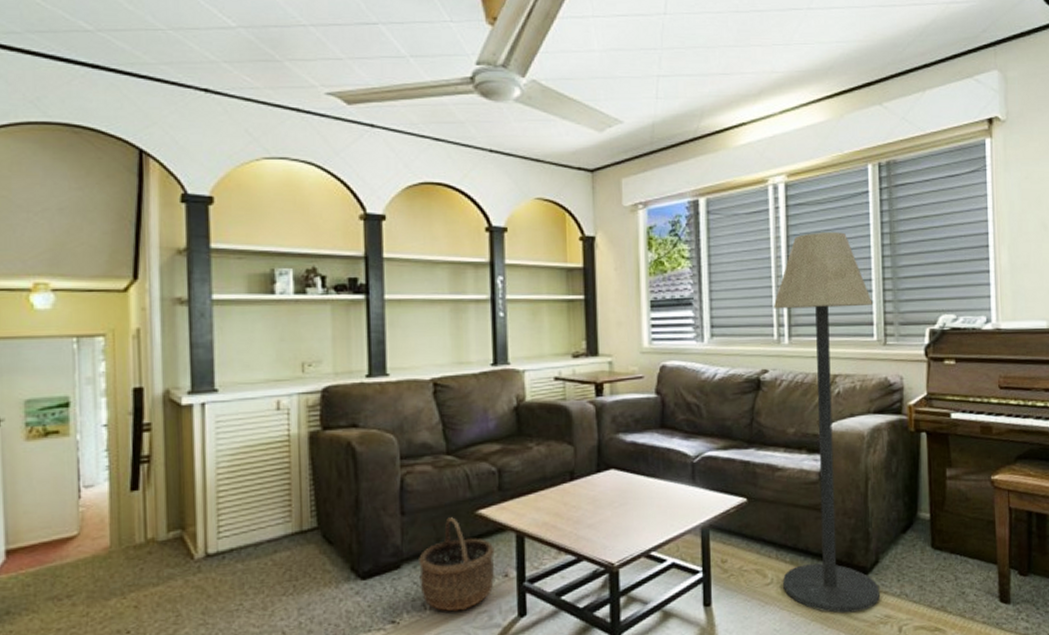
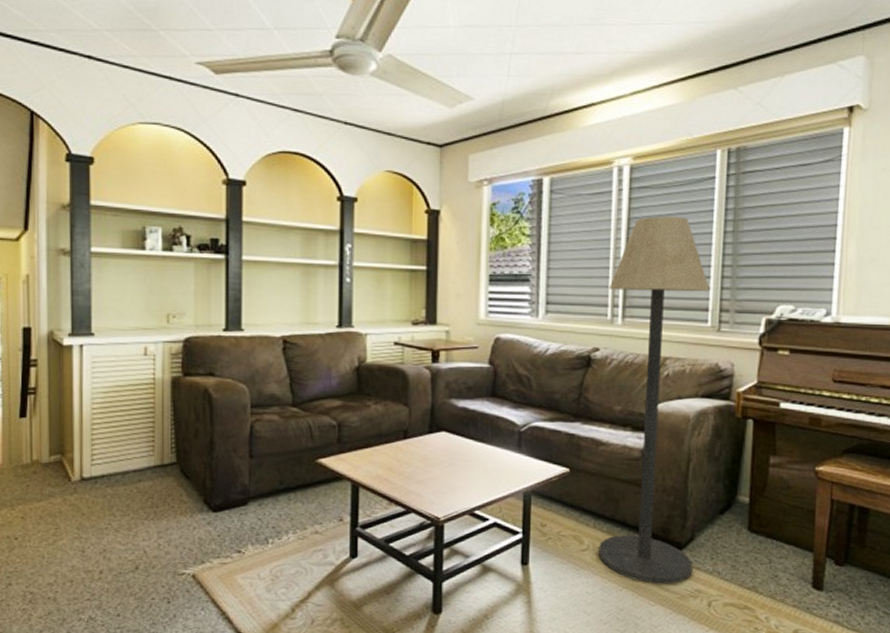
wicker basket: present [419,517,495,612] -> none [264,463,332,548]

